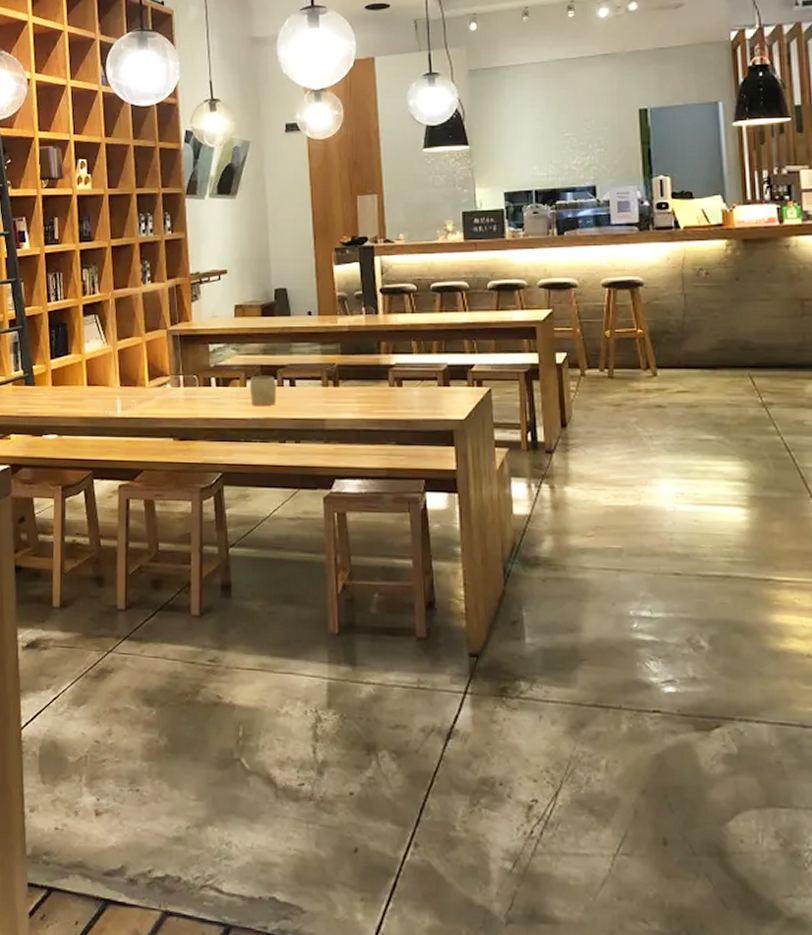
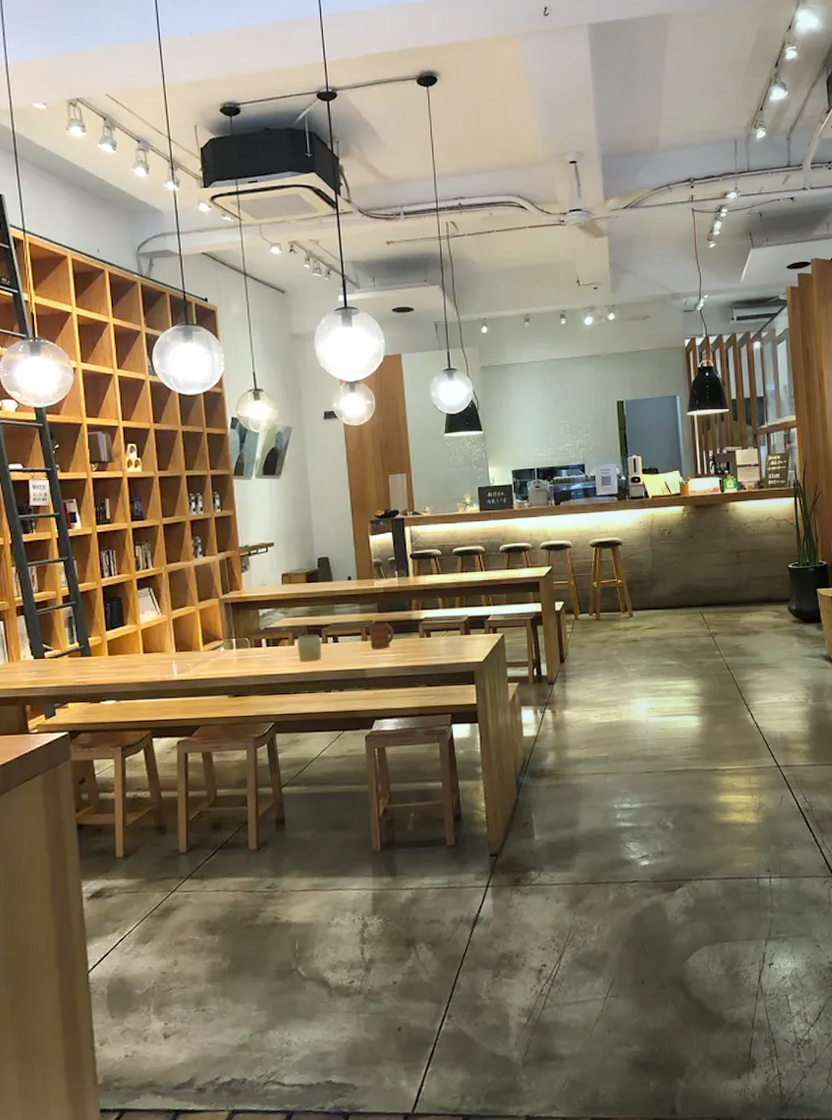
cup: none [331,365,359,397] -> present [370,622,394,650]

